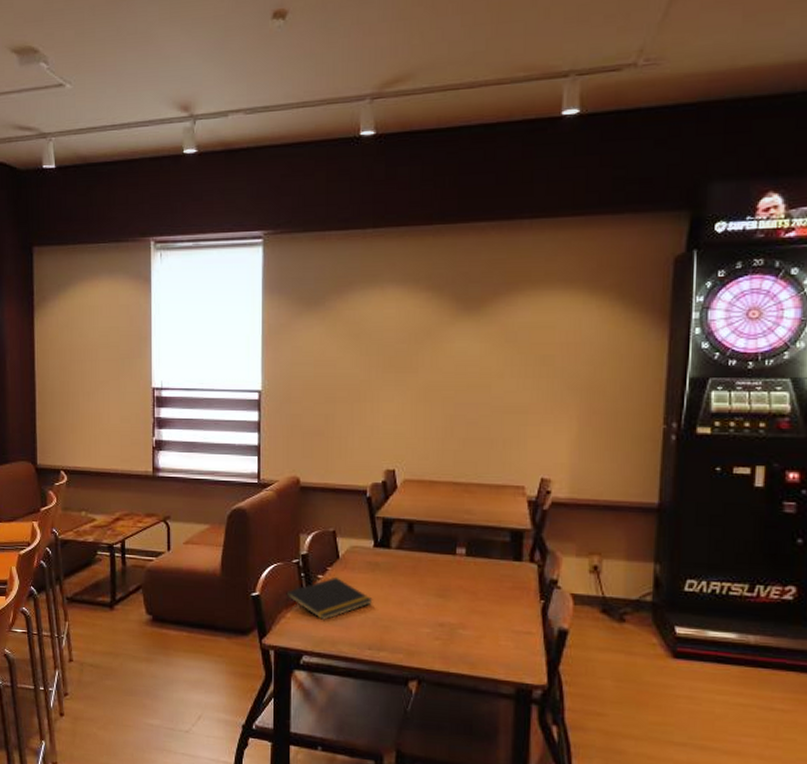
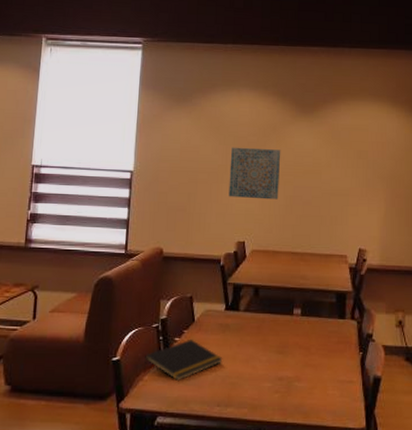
wall art: none [374,357,438,420] -> present [228,147,281,200]

